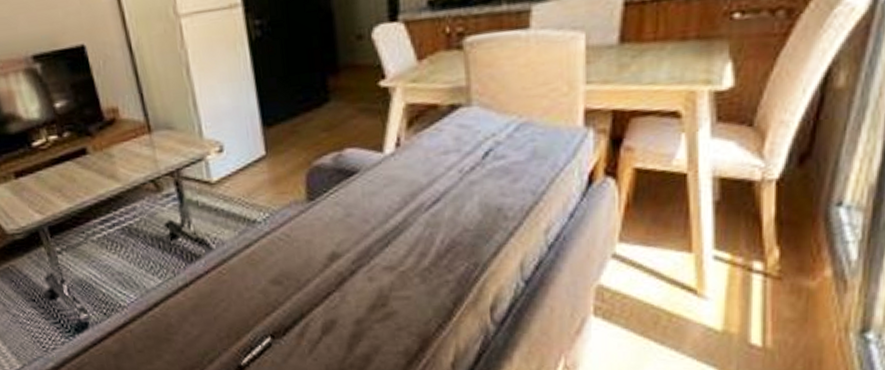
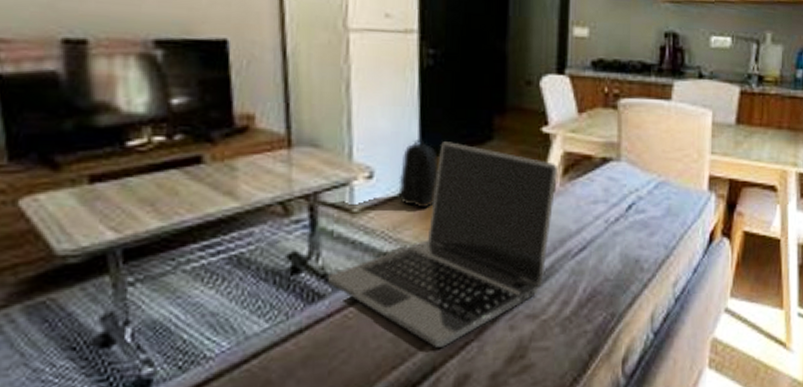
laptop: none [199,109,401,297] -> present [327,141,557,347]
backpack: none [246,109,282,176] -> present [398,138,439,209]

